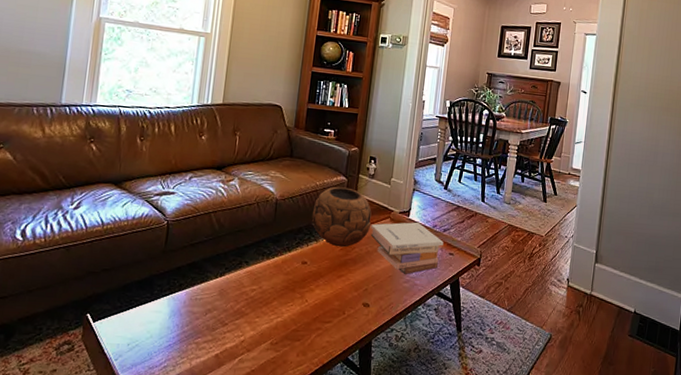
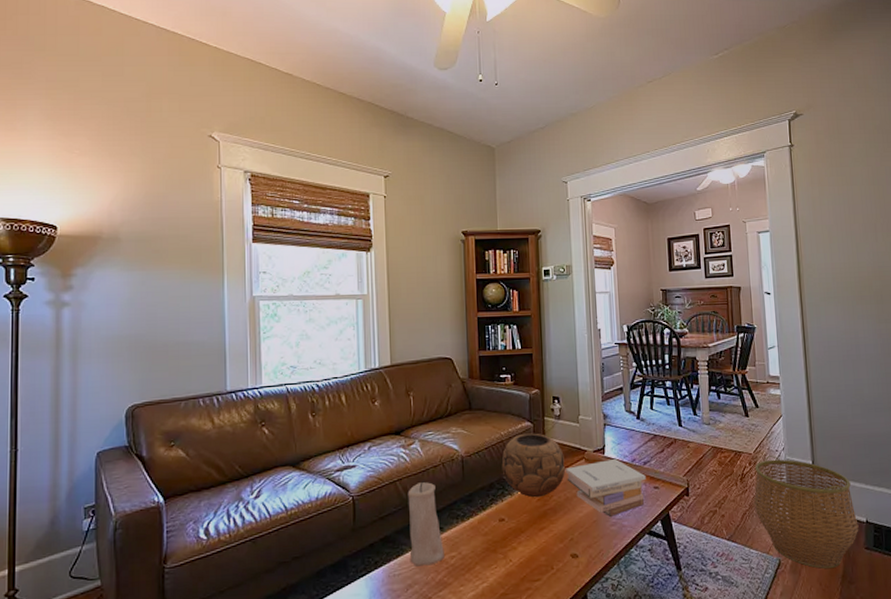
candle: none [212,215,247,295] -> present [407,480,444,567]
basket: none [536,240,627,349] -> present [753,455,859,569]

